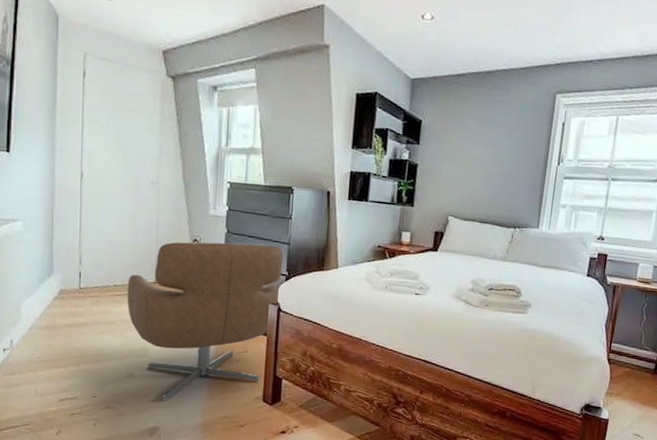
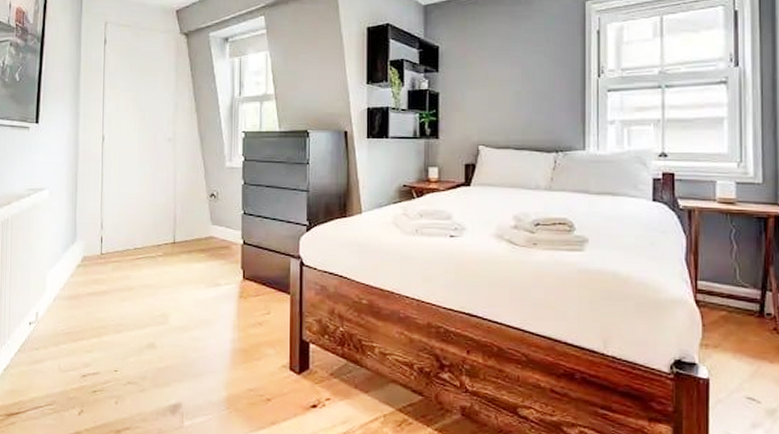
chair: present [127,241,284,401] -> none [147,194,303,374]

